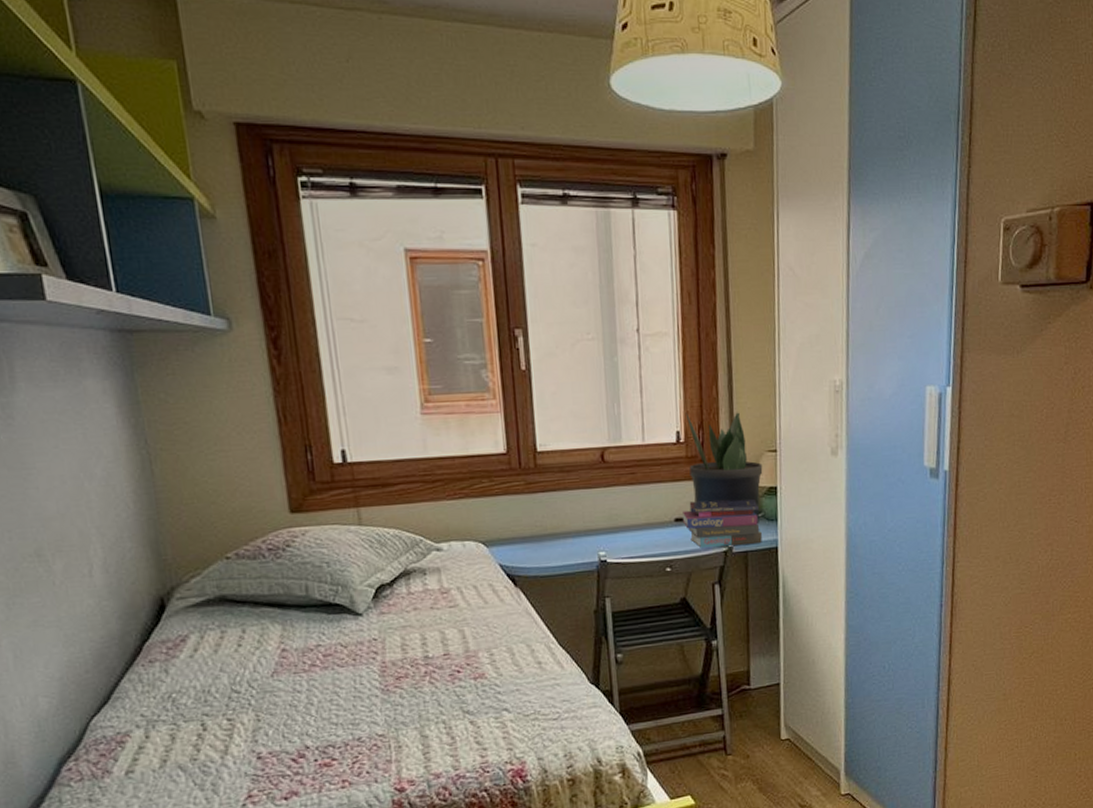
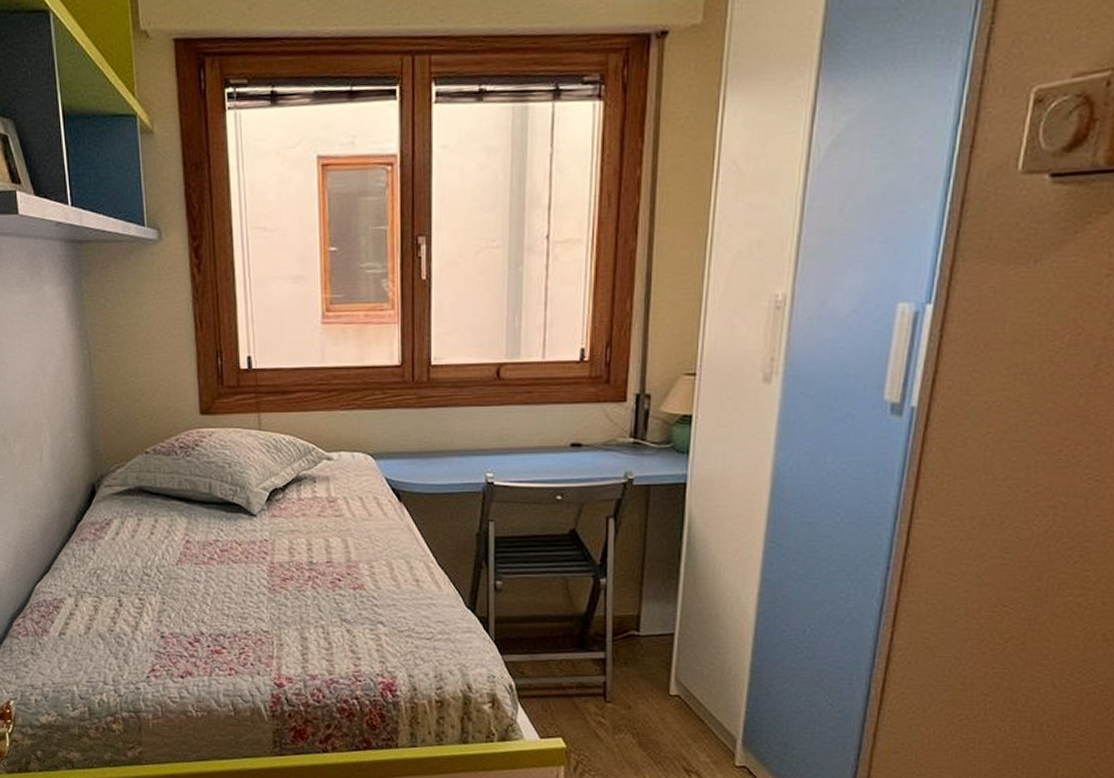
books: present [682,499,762,548] -> none [579,426,669,477]
planter: present [685,412,763,525] -> none [592,328,677,456]

